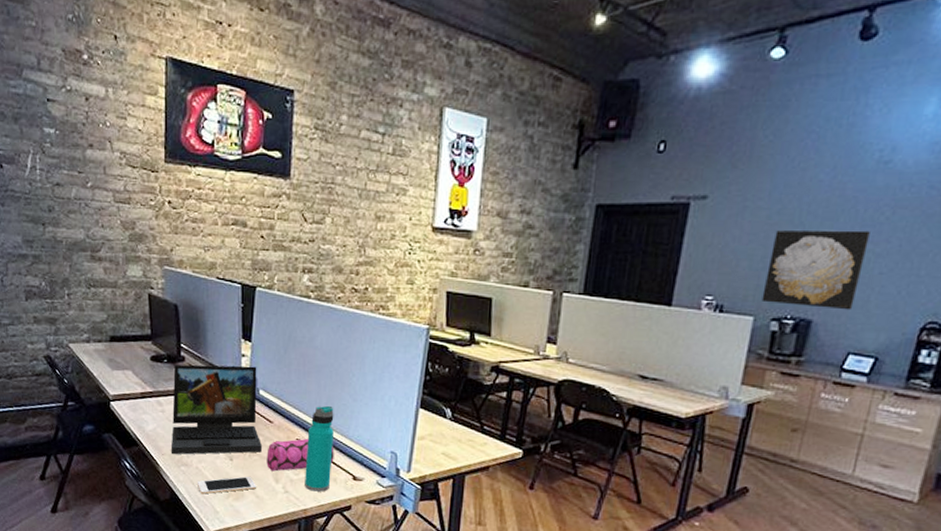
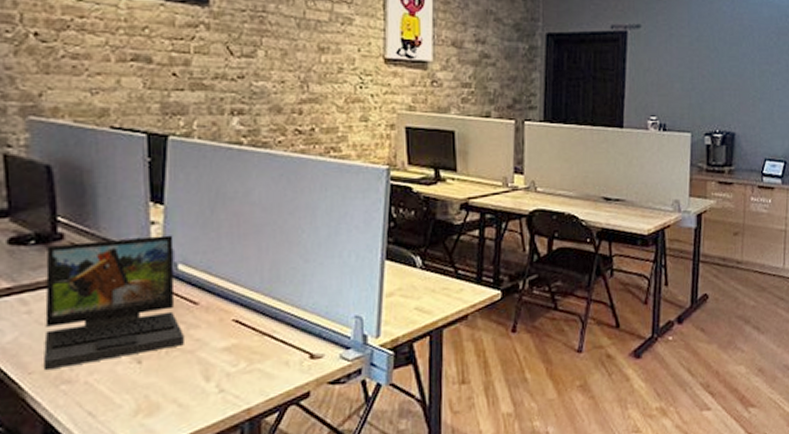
cell phone: present [196,476,256,495] -> none [86,379,178,419]
pencil case: present [266,438,334,472] -> none [191,316,284,368]
water bottle: present [305,405,334,492] -> none [246,271,282,383]
wall art: present [761,229,870,310] -> none [695,54,765,122]

